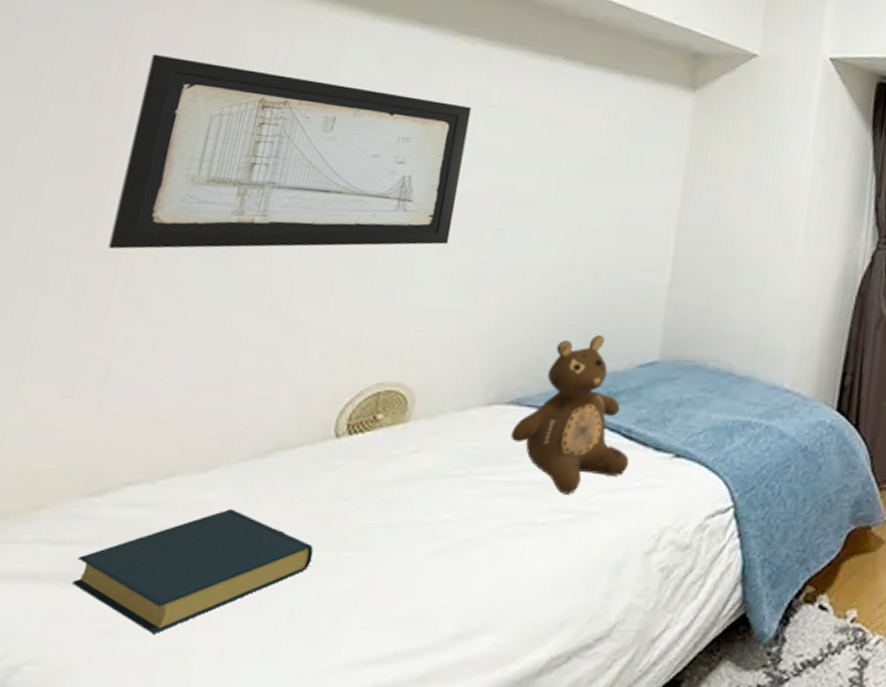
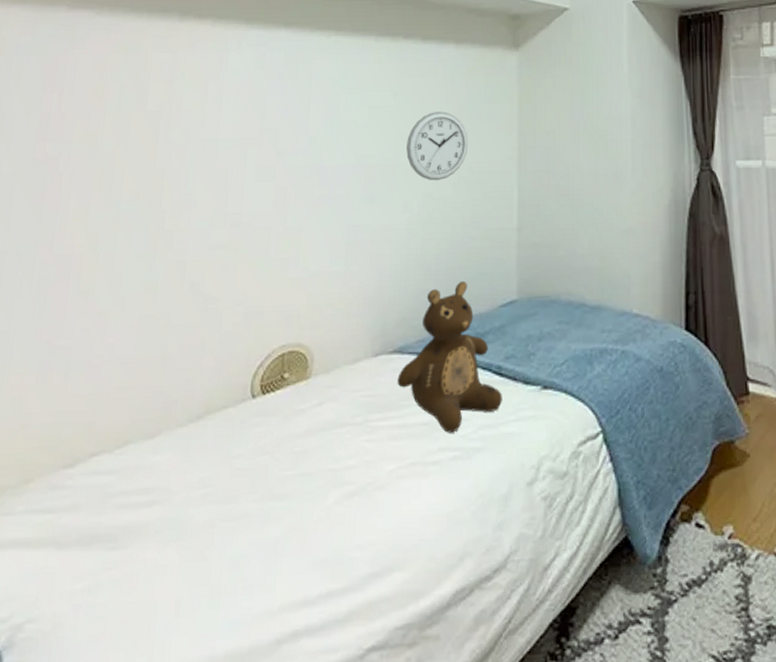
hardback book: present [72,509,314,635] -> none [57,470,244,590]
wall art: present [108,53,472,250] -> none [62,84,333,253]
wall clock: none [551,146,625,224] -> present [406,112,469,181]

